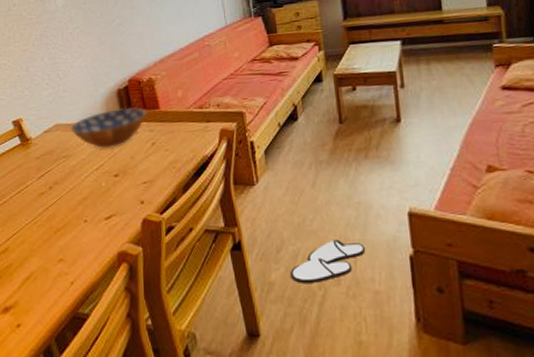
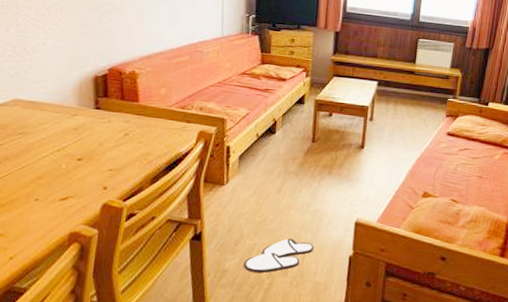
bowl: present [71,107,147,148] -> none [32,95,125,132]

